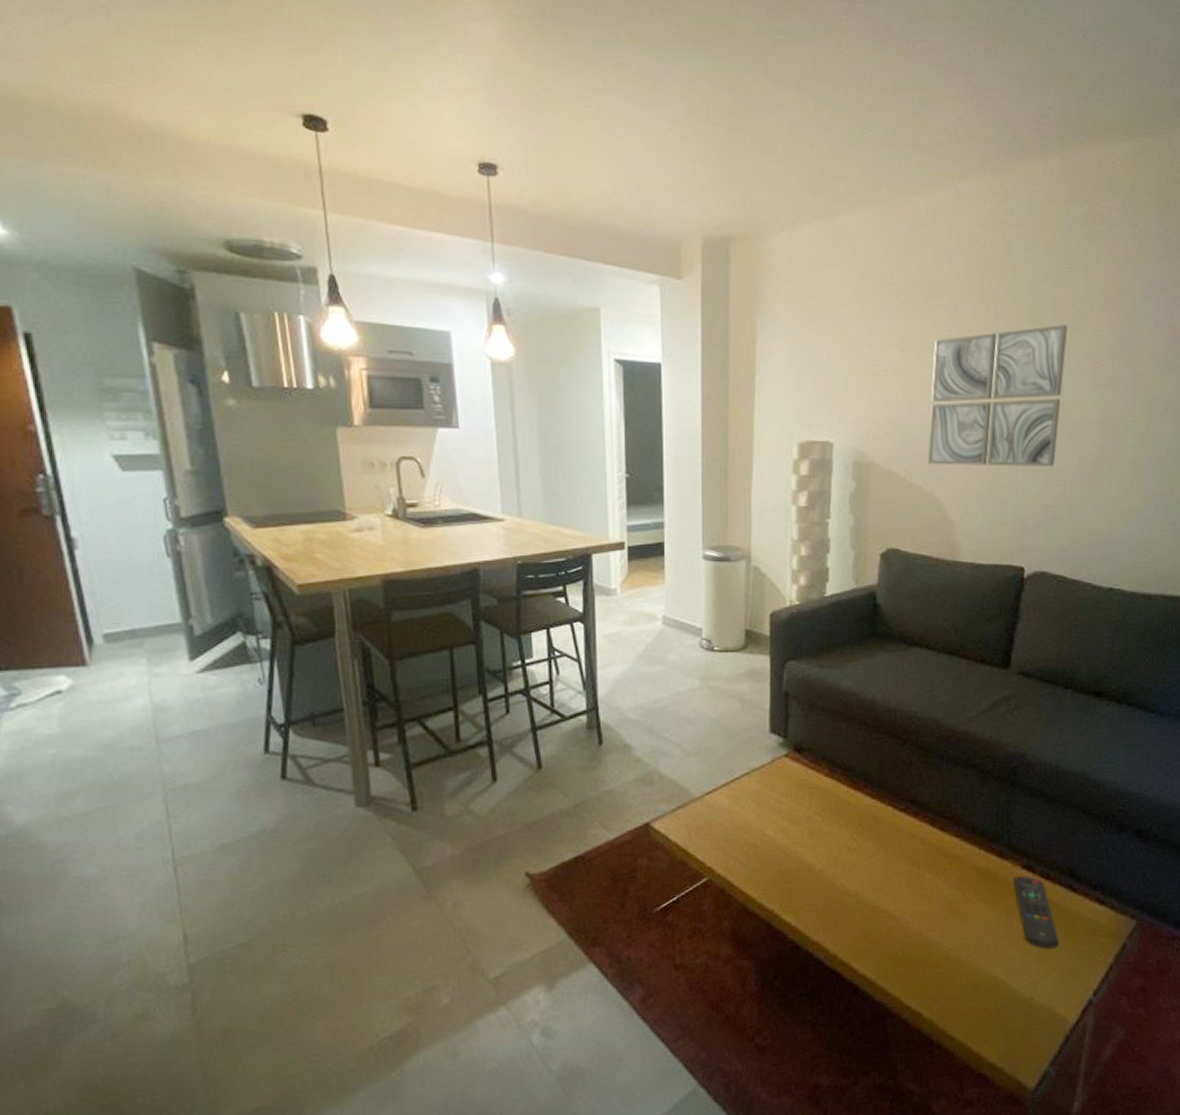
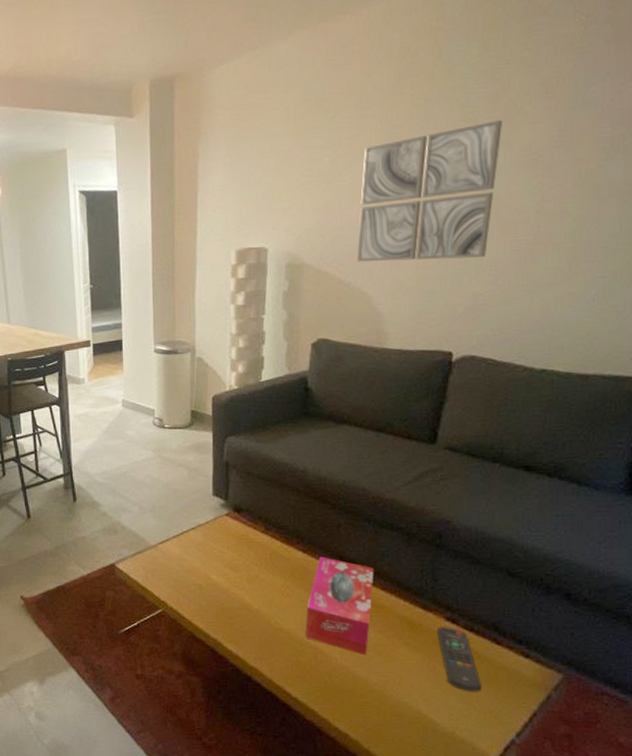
tissue box: none [874,801,948,917] -> present [305,556,374,656]

